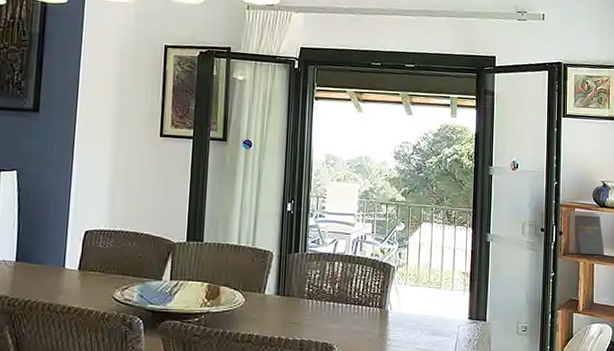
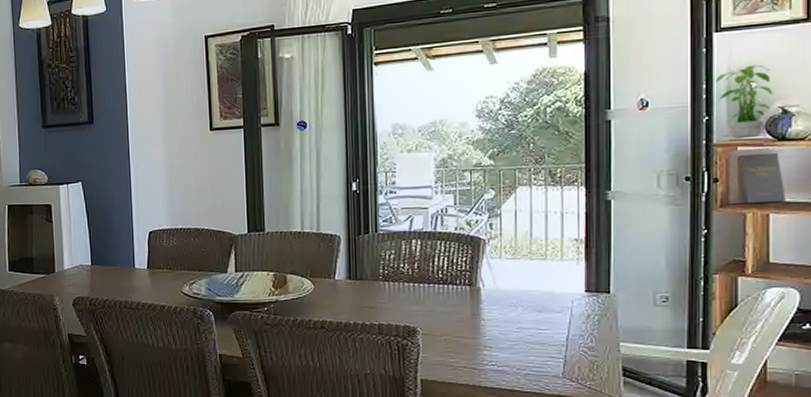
potted plant: none [562,146,598,202] -> present [716,64,773,138]

